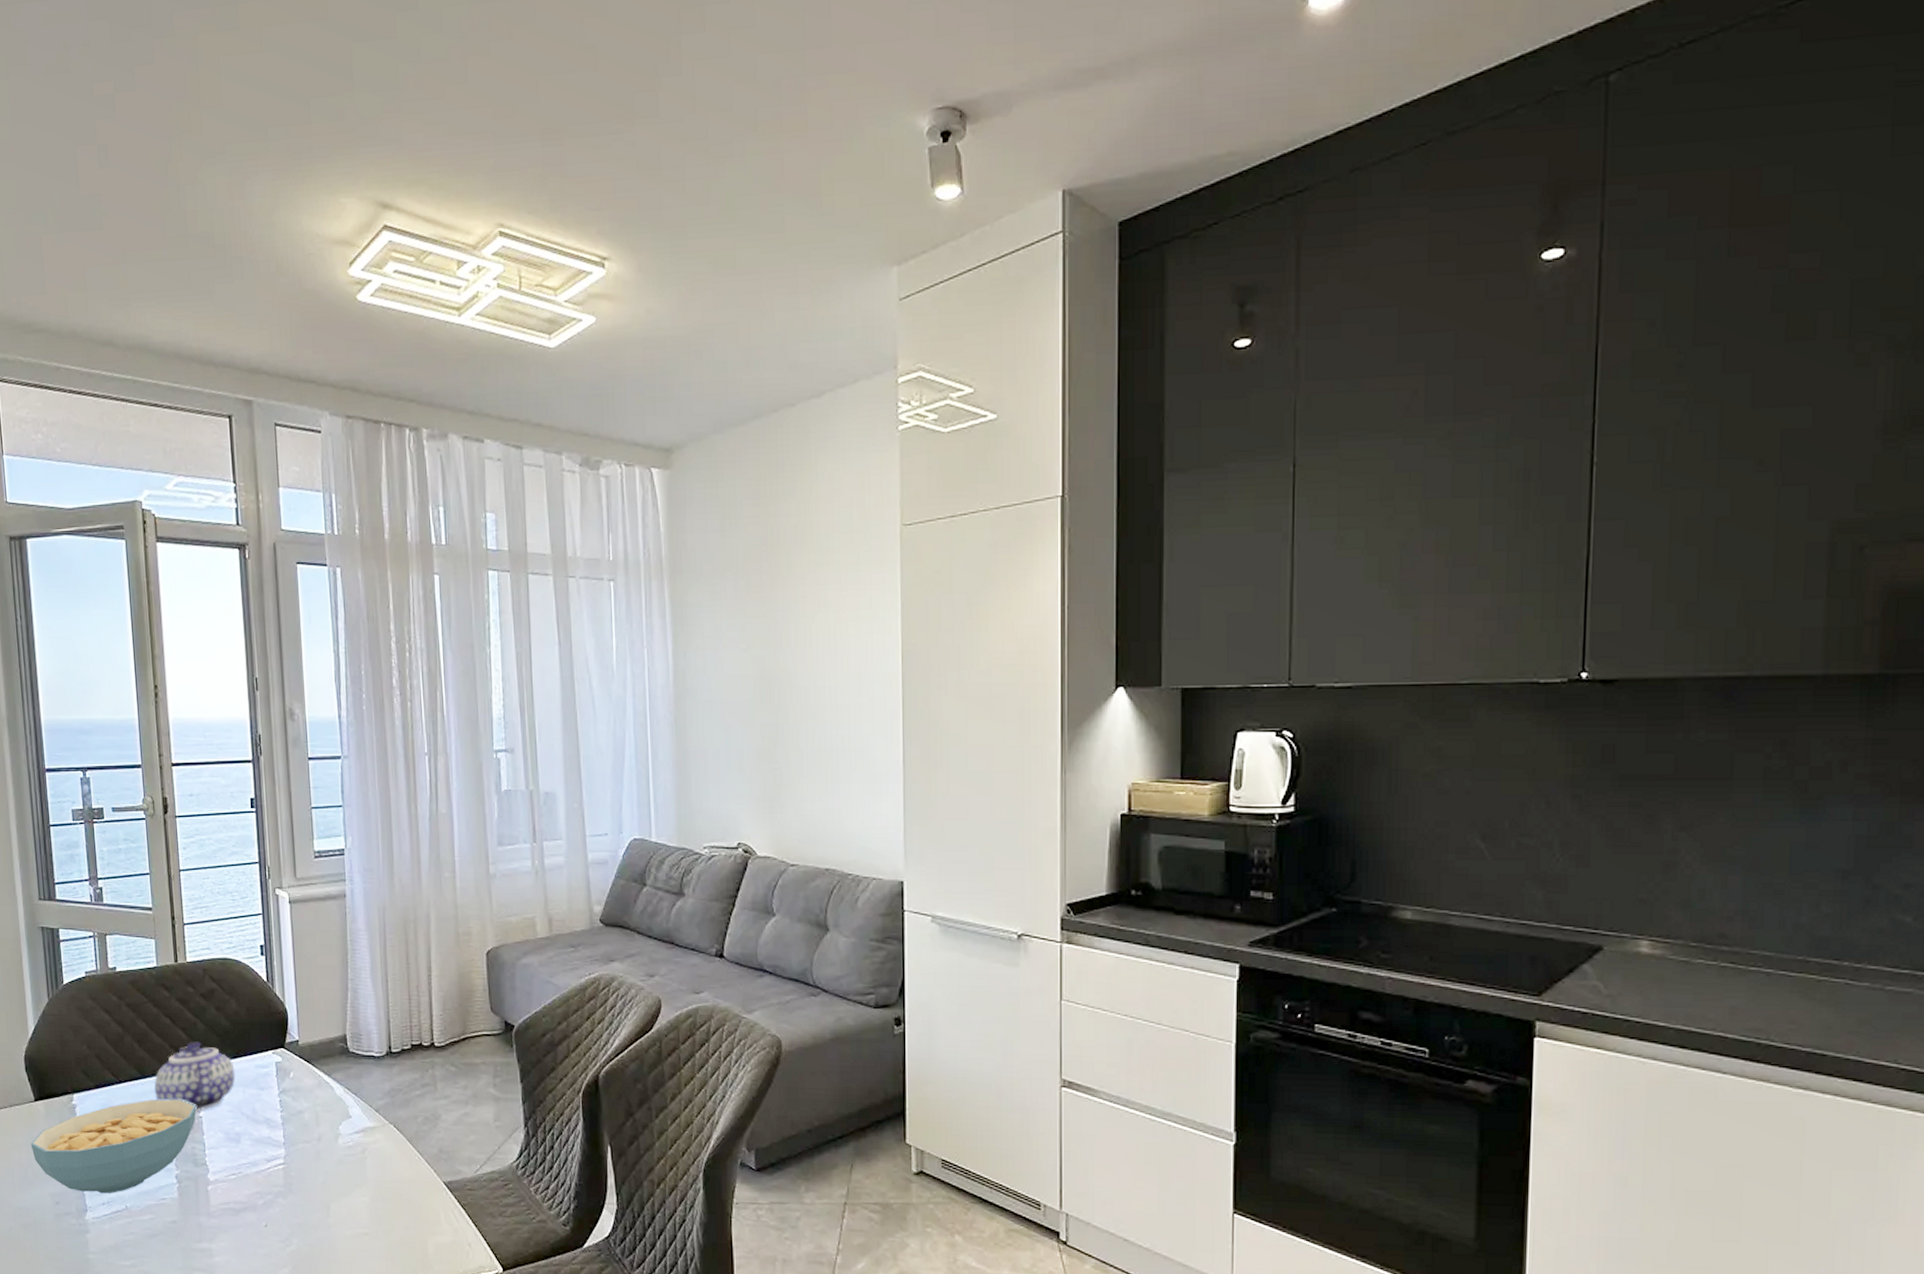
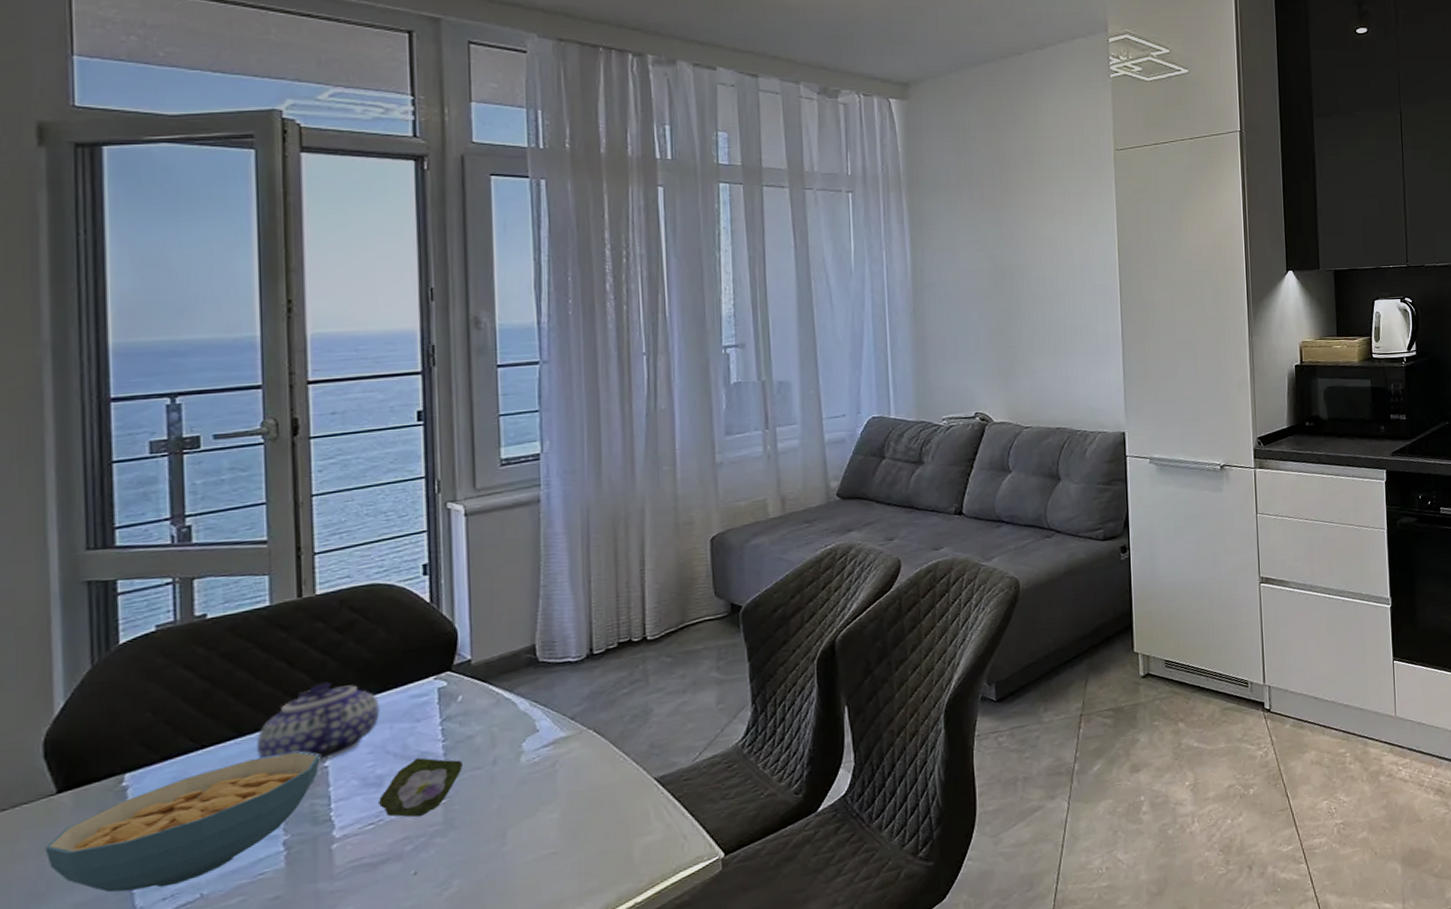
flower: none [238,1123,297,1177] -> present [379,757,464,818]

